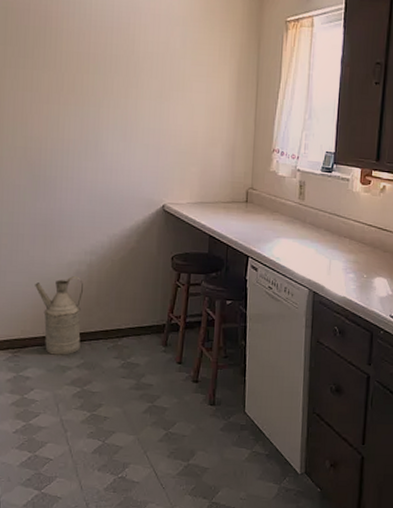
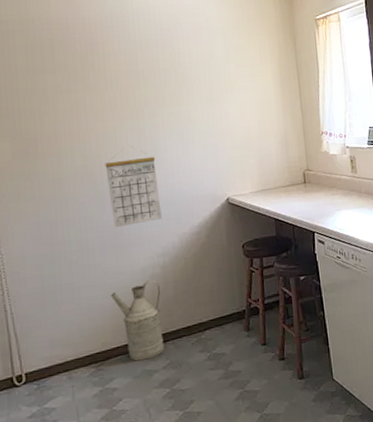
calendar: none [44,135,96,218] -> present [105,147,162,228]

